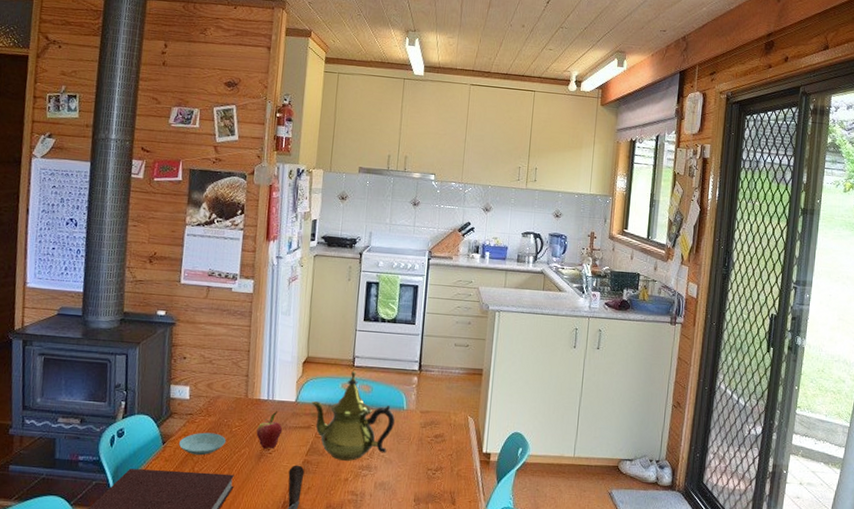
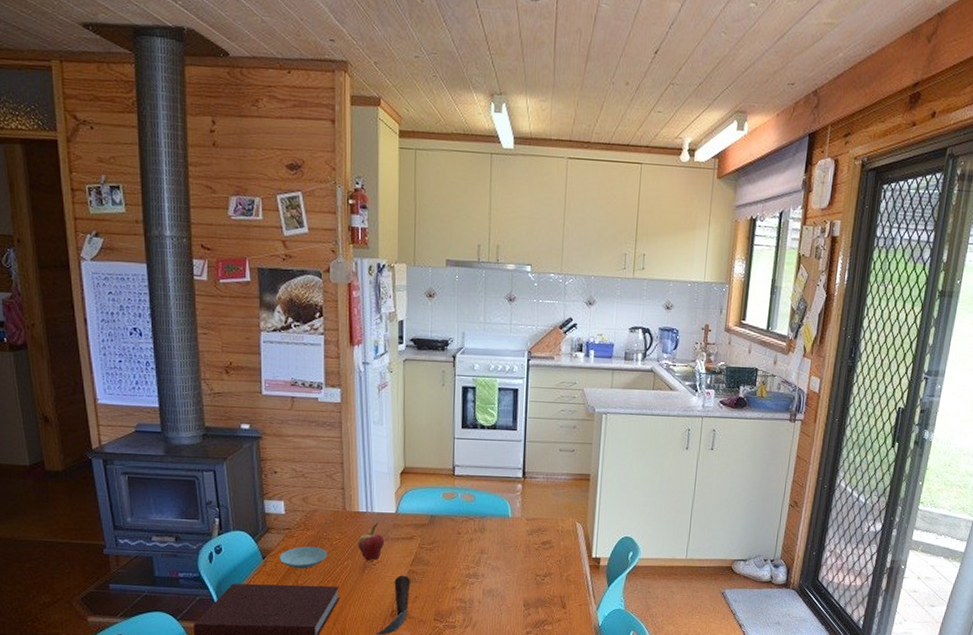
teapot: present [311,371,395,461] -> none [412,480,500,570]

